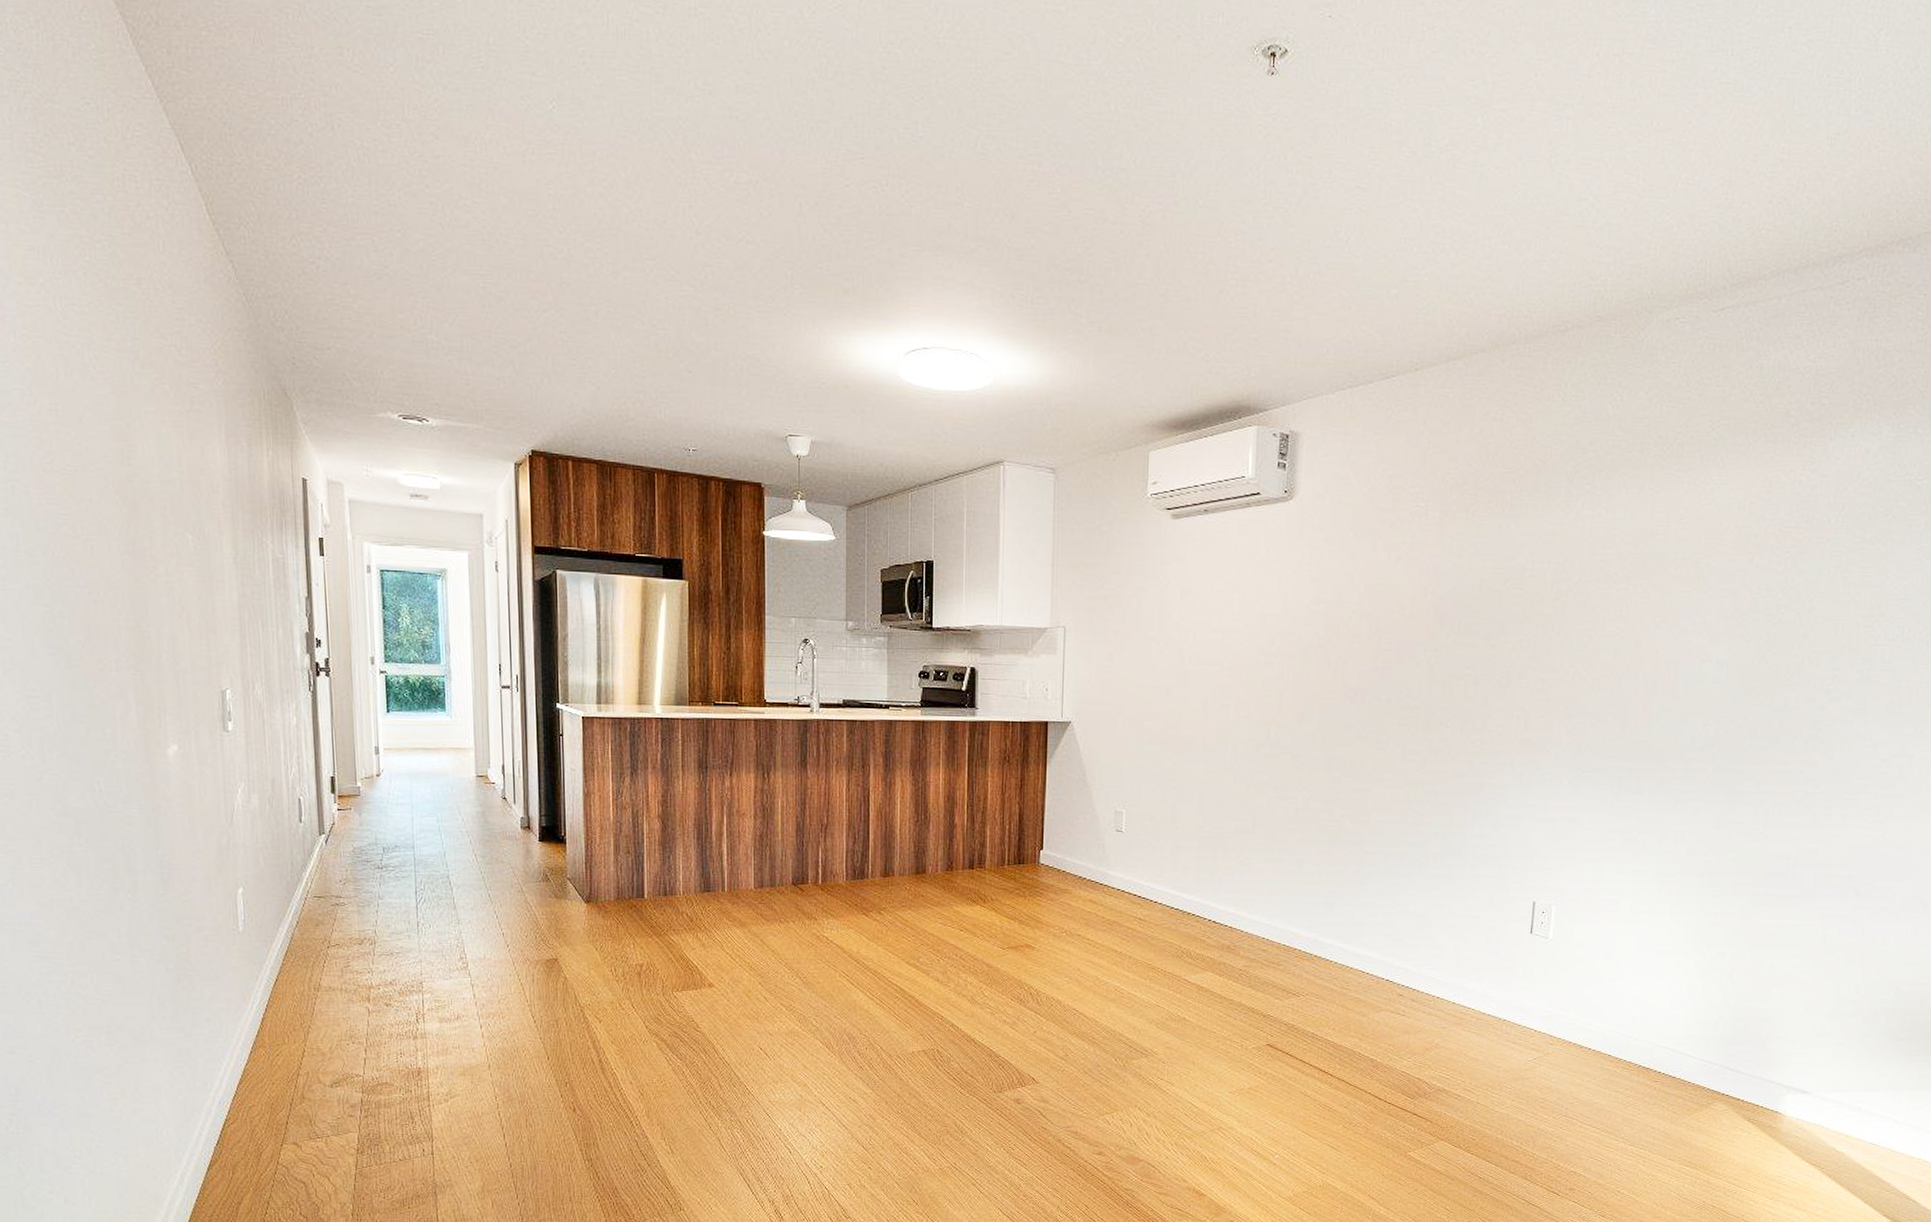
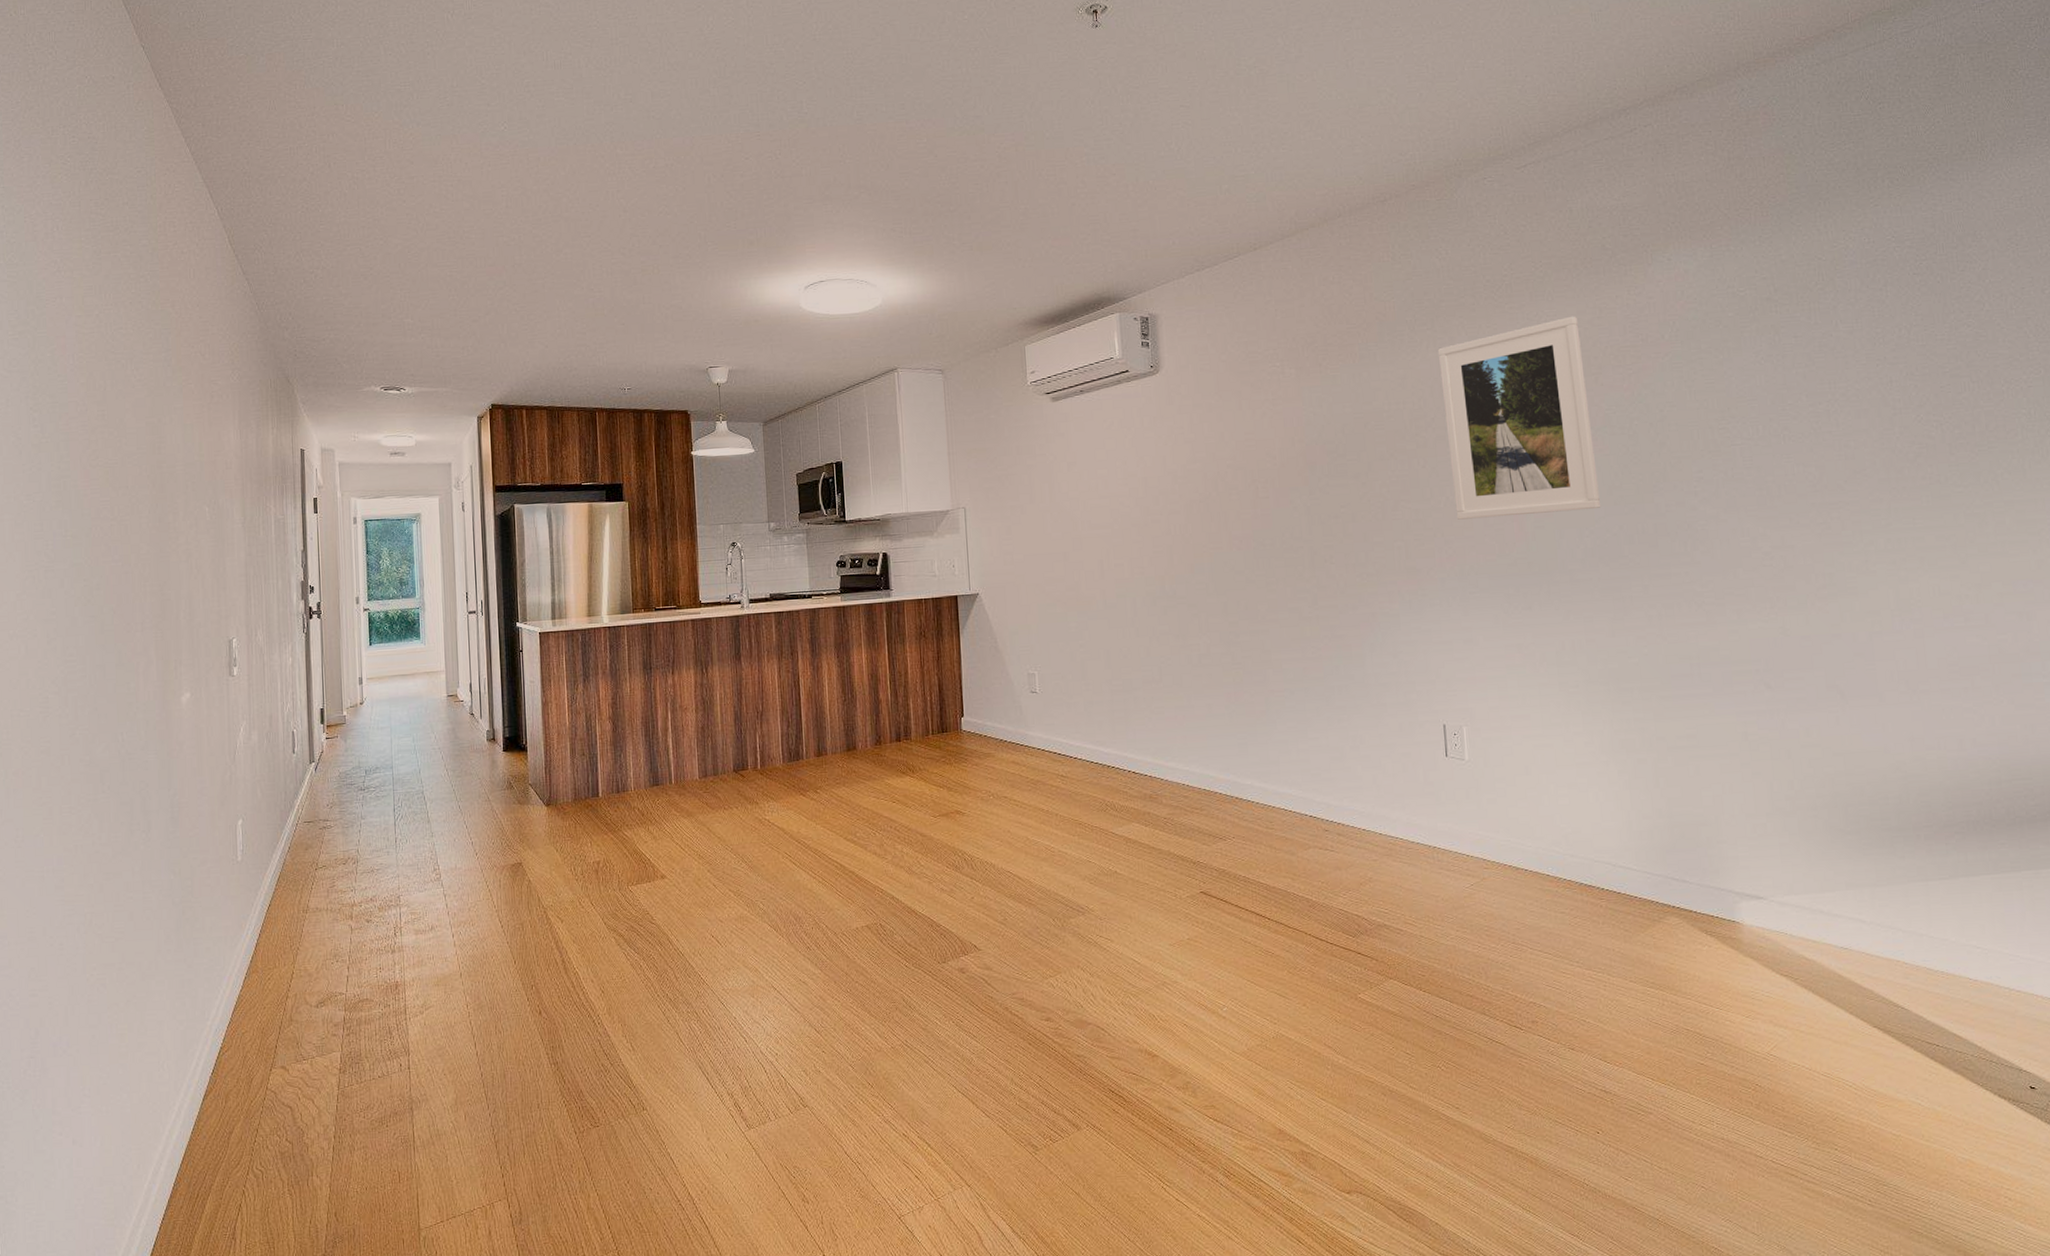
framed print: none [1582,486,1745,698] -> present [1437,316,1601,520]

